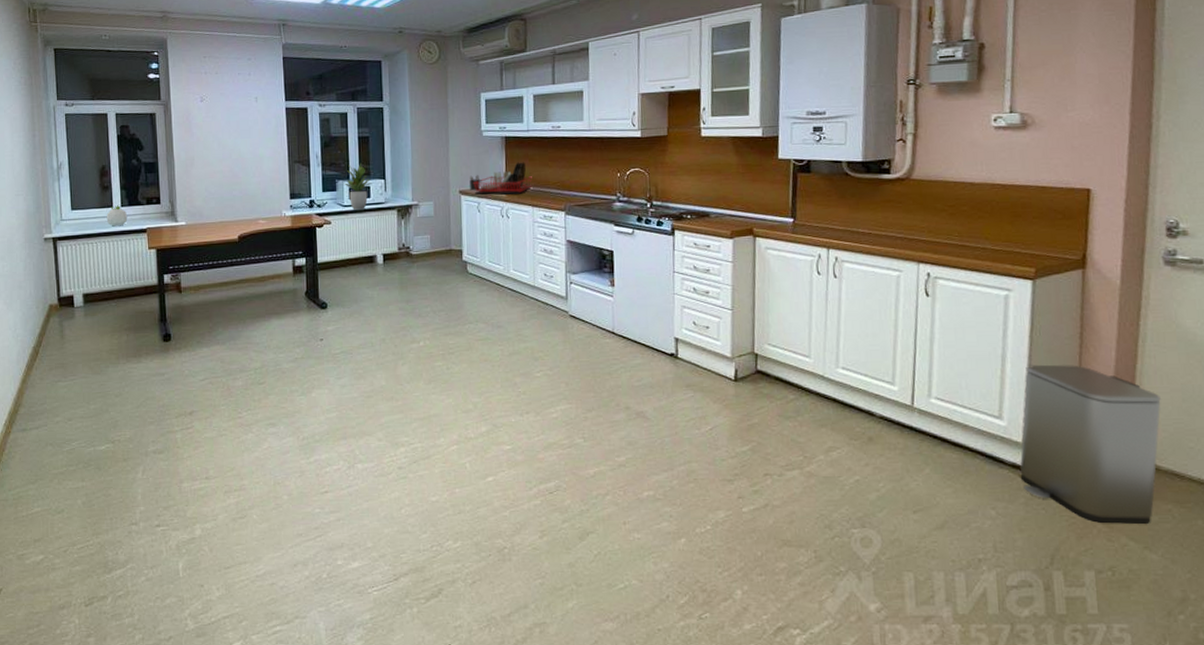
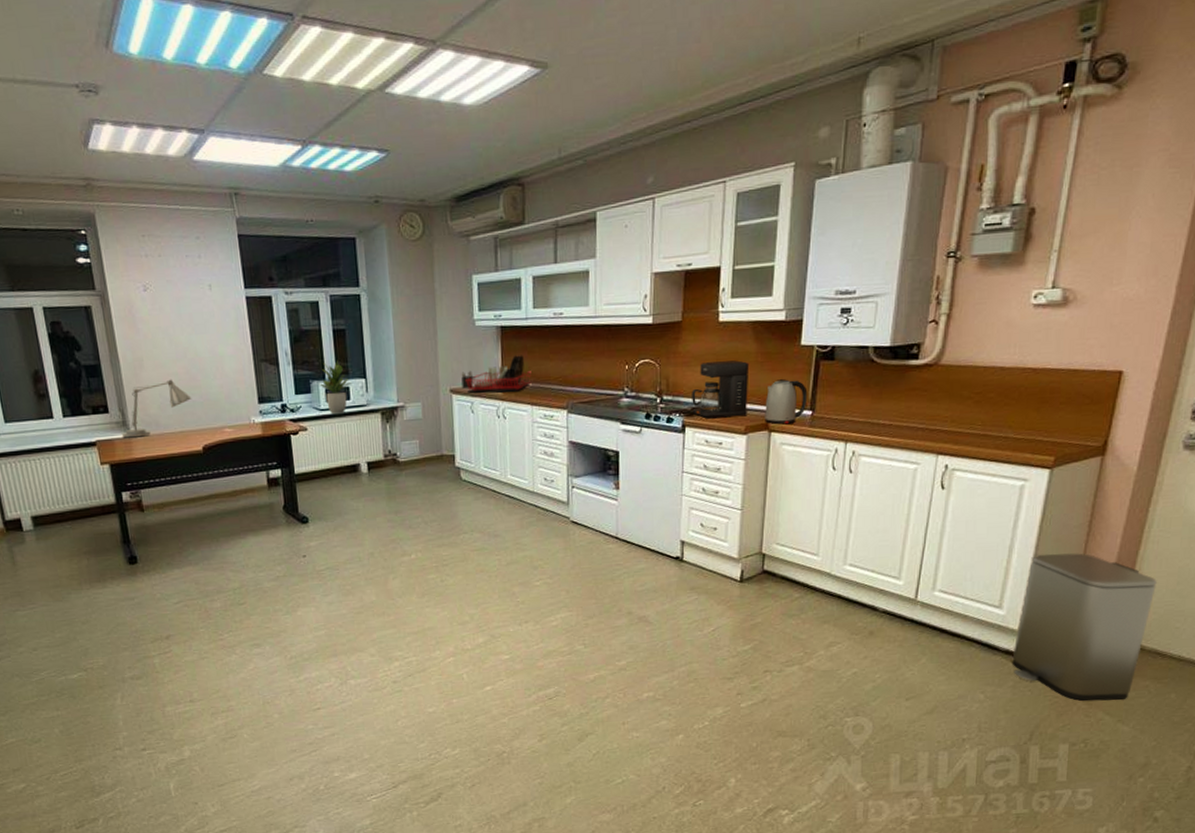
succulent plant: present [106,205,128,228] -> none [47,415,73,441]
desk lamp: none [169,176,233,226] -> present [121,379,192,438]
coffee maker: none [679,171,732,223] -> present [692,360,750,418]
kettle: none [748,189,788,231] -> present [765,379,808,425]

